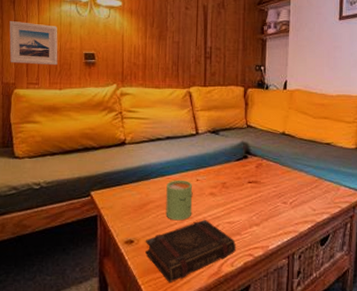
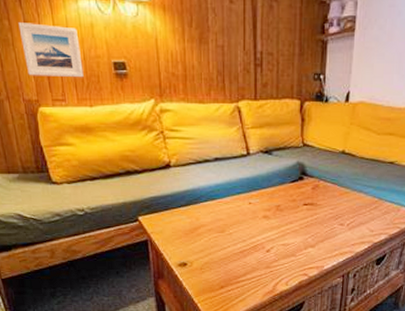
book: present [145,219,236,283] -> none [198,241,290,301]
mug: present [166,179,193,221] -> none [217,203,246,244]

